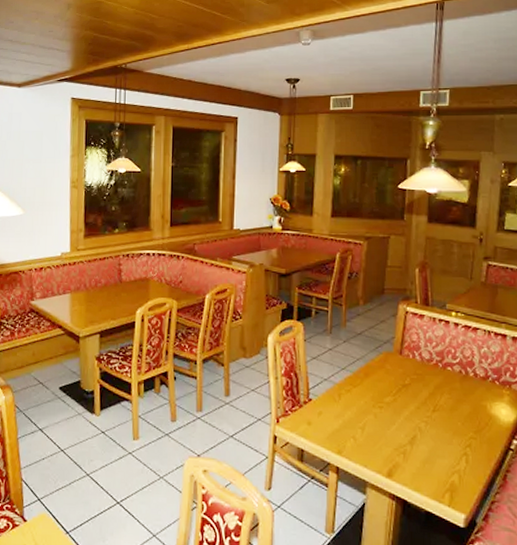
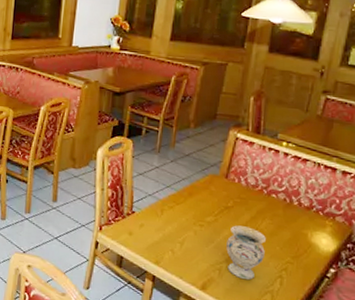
vase: none [408,403,447,461] -> present [226,225,266,280]

